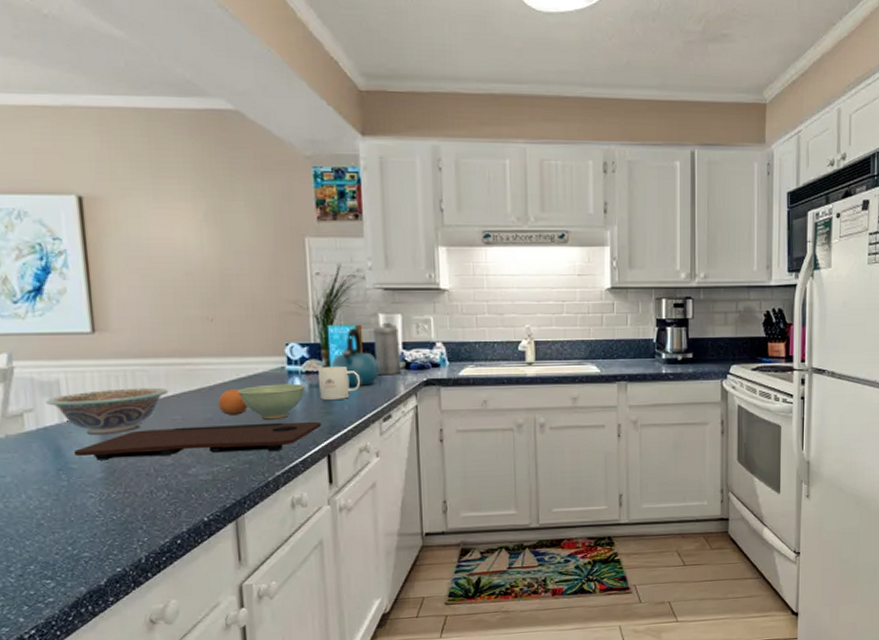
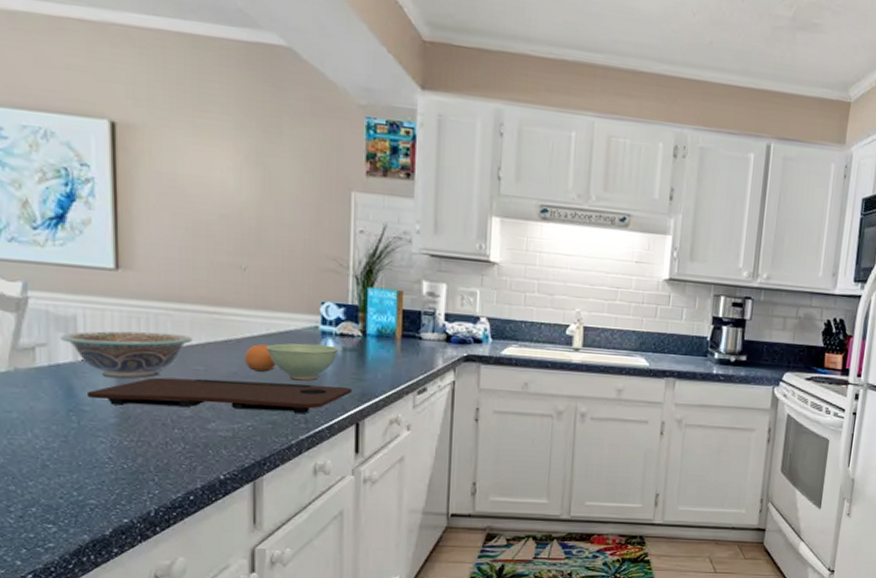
mug: present [317,365,361,401] -> none [352,330,398,368]
kettle: present [330,328,378,386] -> none [367,293,417,355]
canister: present [373,327,402,376] -> none [414,295,442,347]

